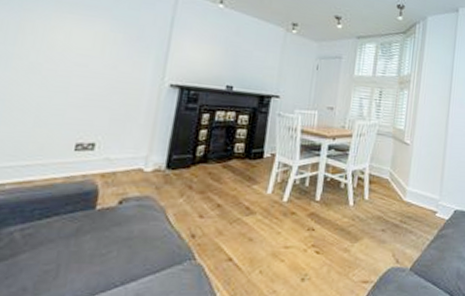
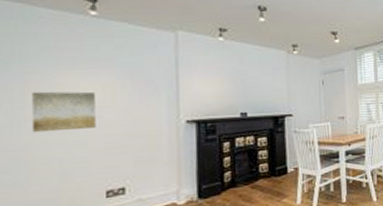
wall art: none [17,30,86,76] -> present [31,91,96,133]

